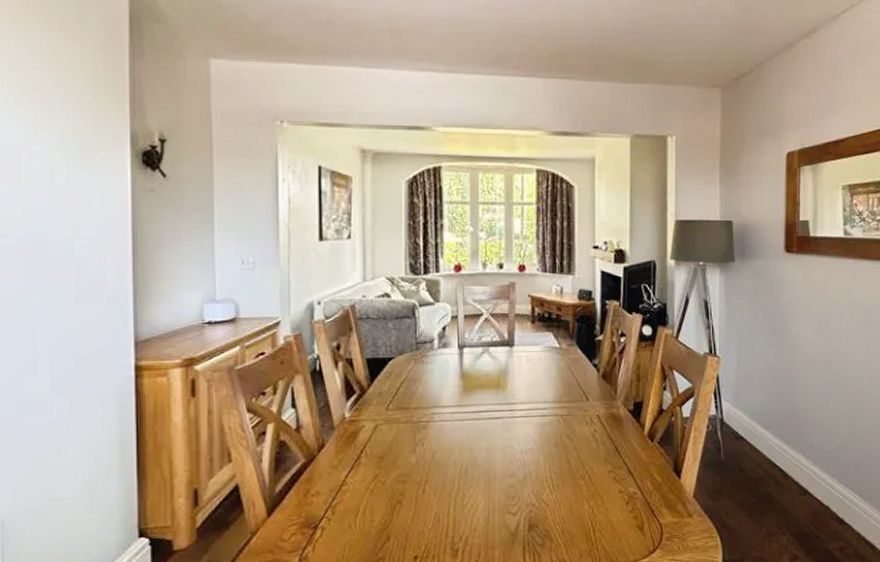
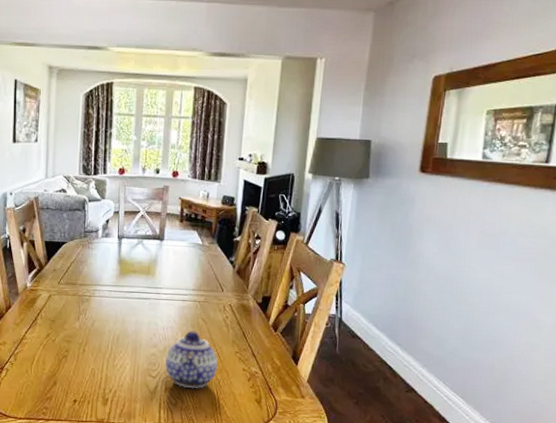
teapot: none [526,451,591,523] -> present [164,331,218,389]

